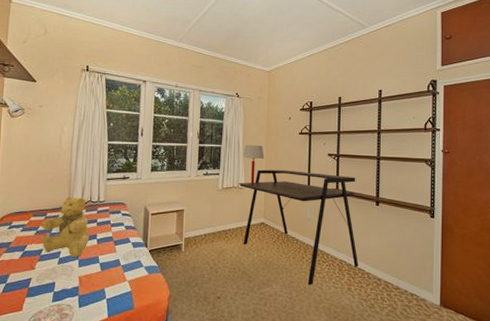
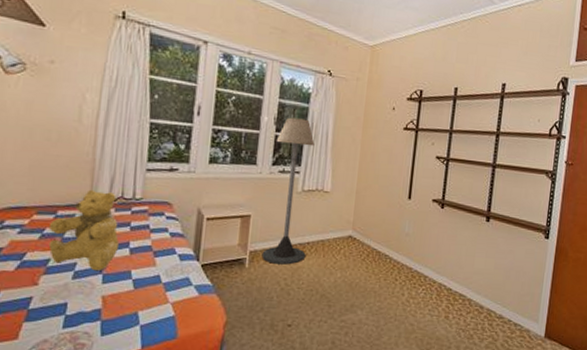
floor lamp: none [194,132,229,248] -> present [261,117,315,265]
desk: present [238,169,359,285] -> none [323,170,466,312]
table lamp: present [242,145,264,185] -> none [331,138,359,189]

